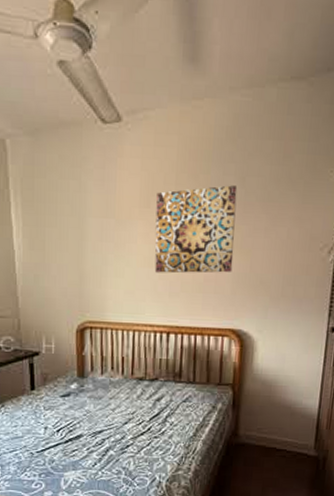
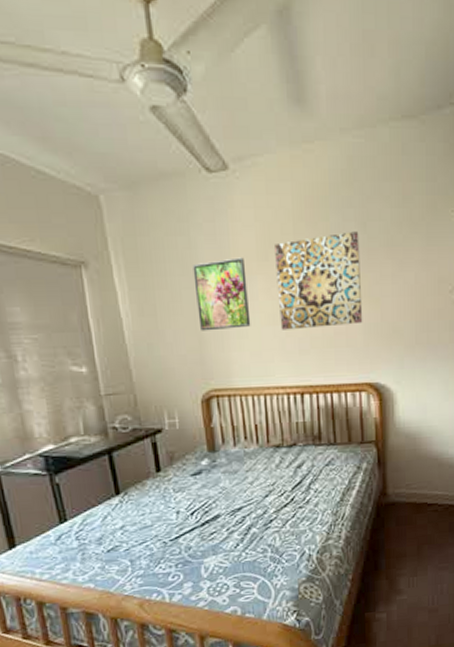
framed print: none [80,203,128,268] -> present [192,257,251,331]

